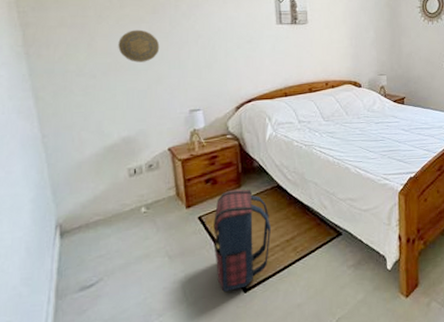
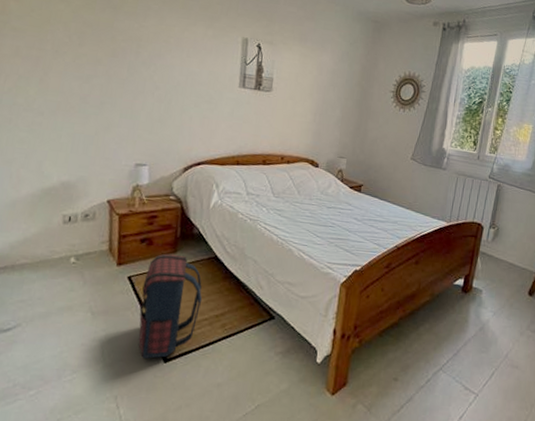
decorative plate: present [118,29,160,62] -> none [70,71,114,107]

